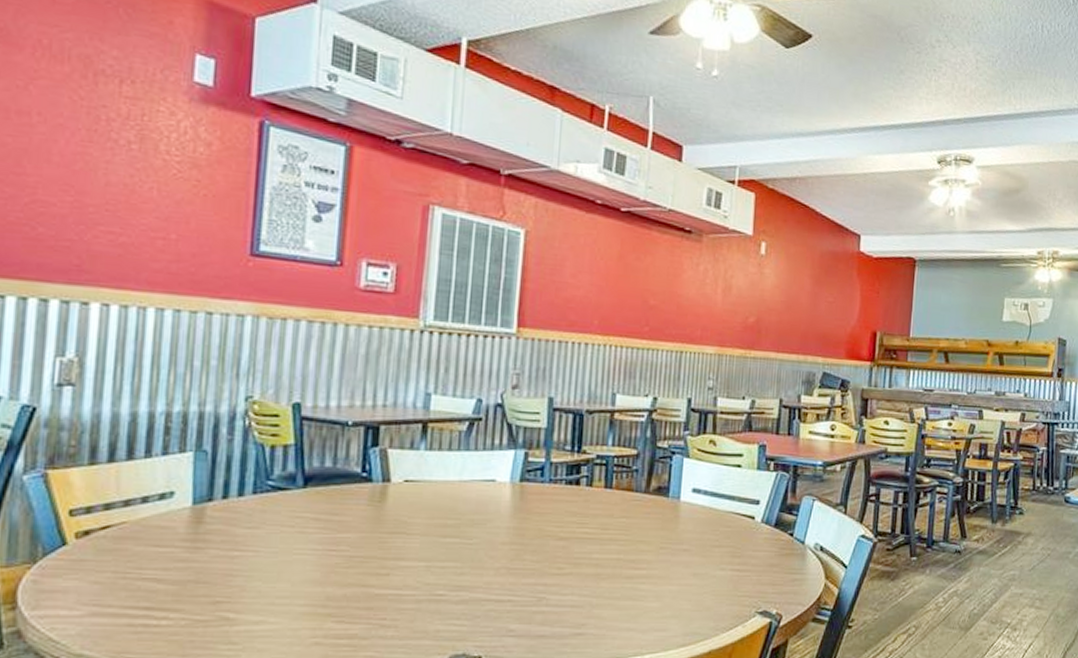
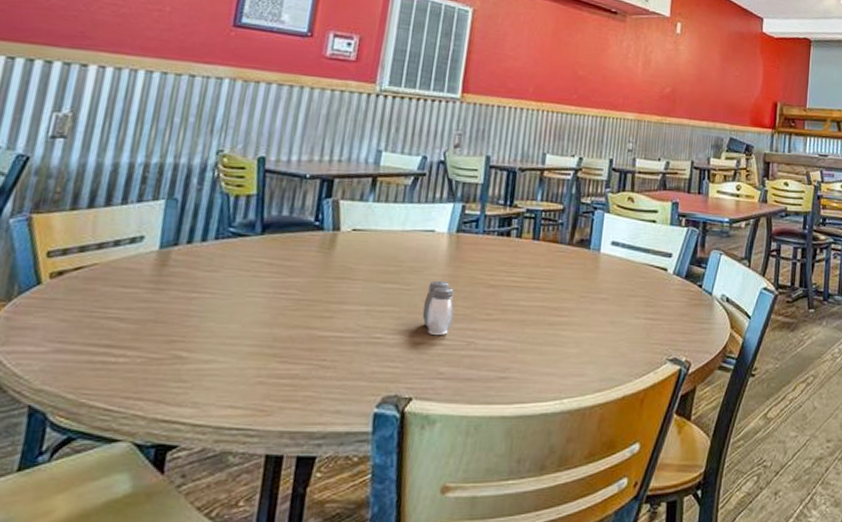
salt and pepper shaker: none [487,533,522,591] -> present [422,280,454,335]

